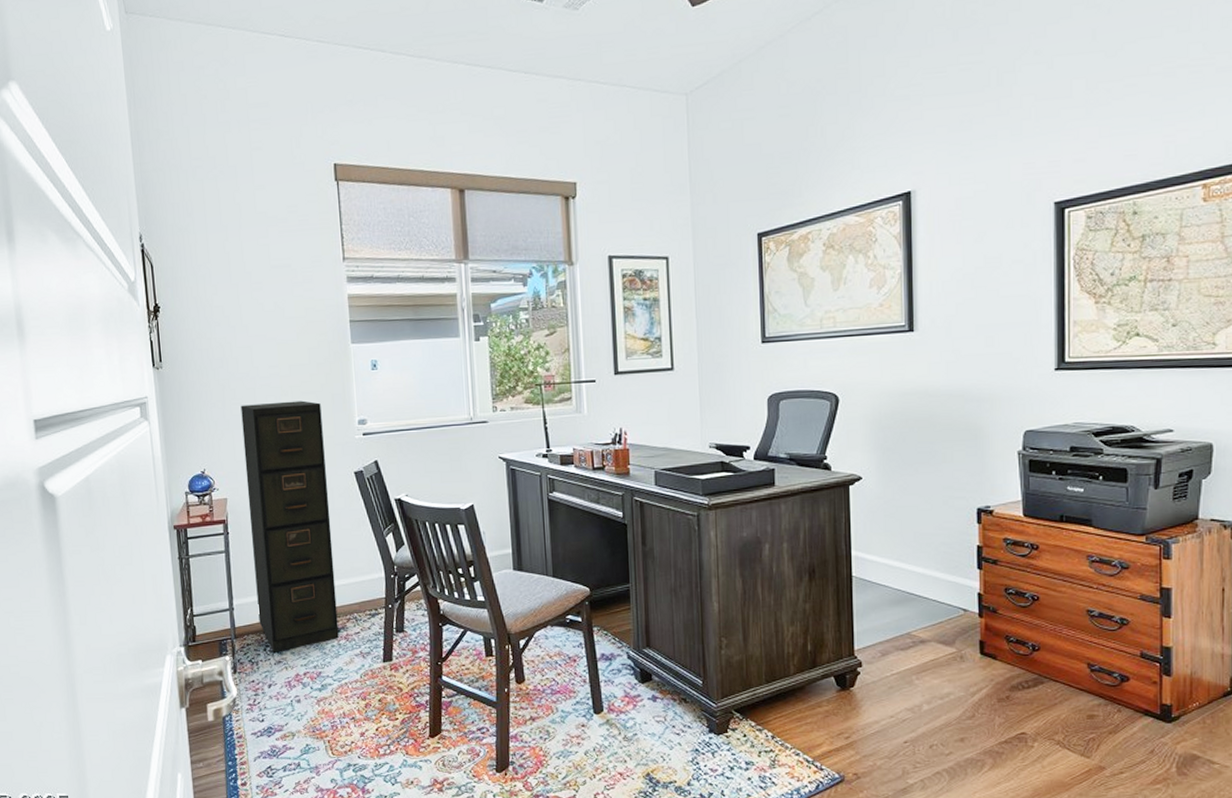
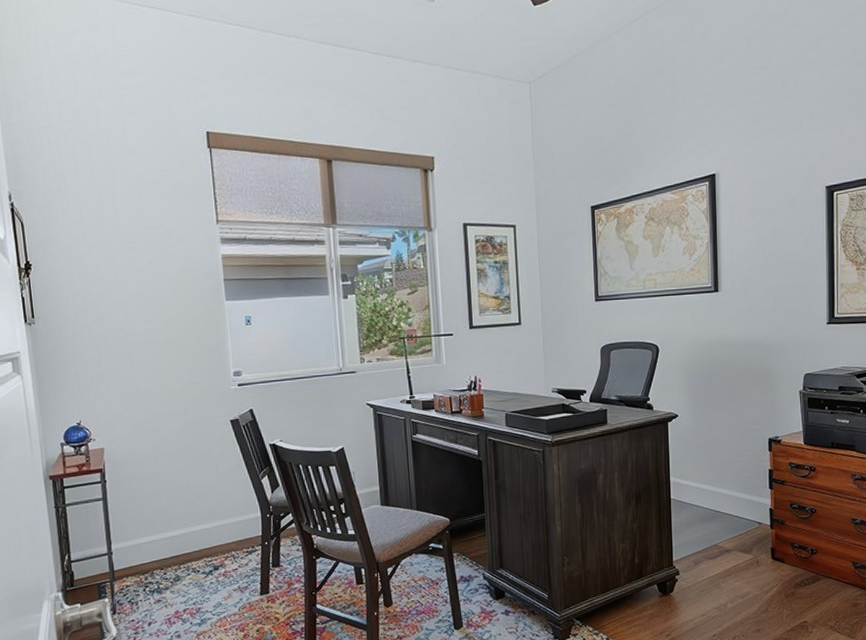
filing cabinet: present [240,400,339,653] -> none [116,354,218,592]

